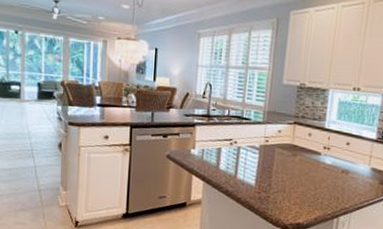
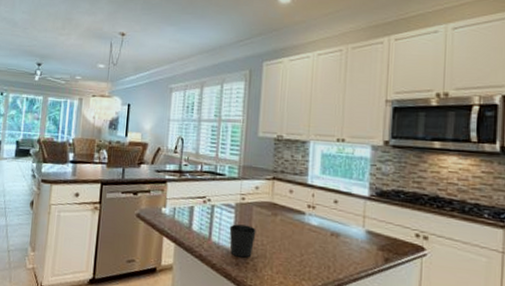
cup: none [253,163,278,192] -> present [229,224,256,258]

